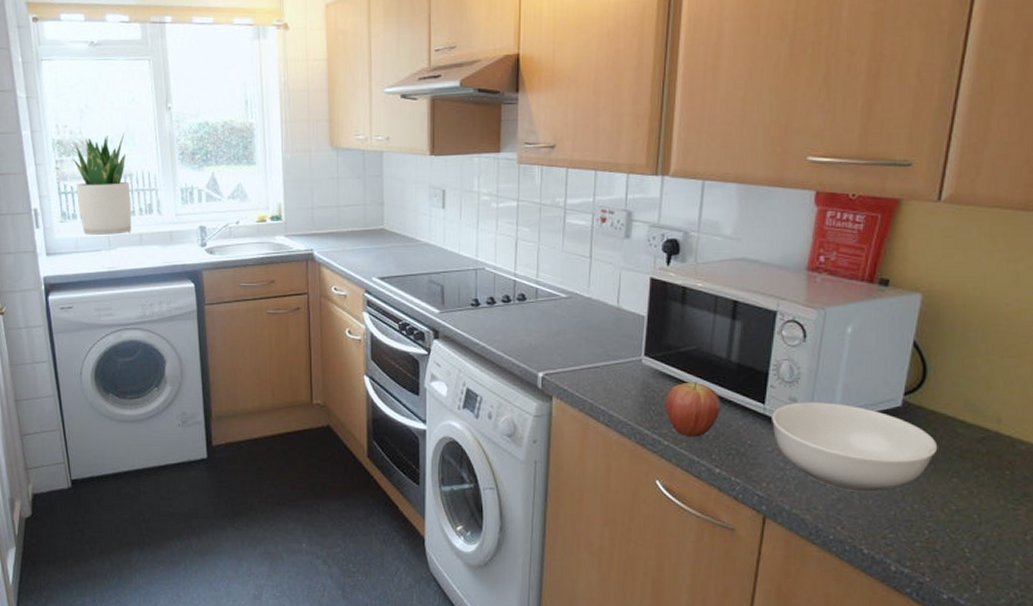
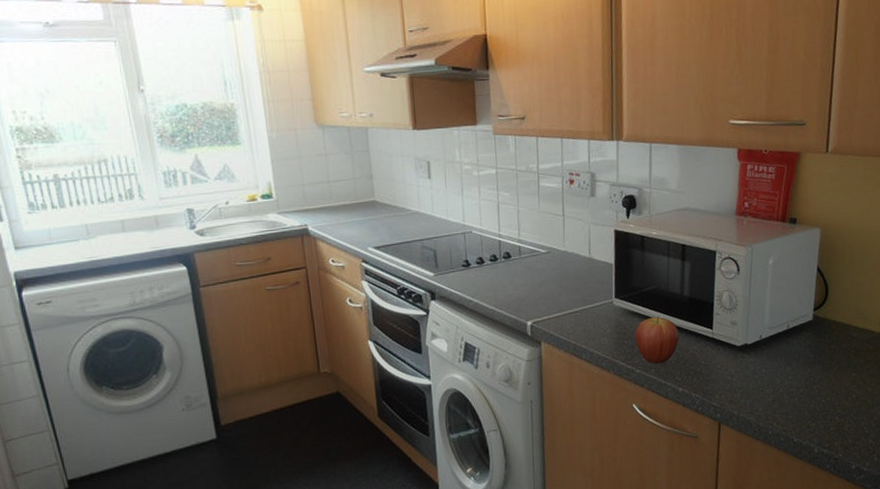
planter: present [72,132,132,235] -> none [35,117,112,225]
bowl: present [770,402,938,493] -> none [718,322,840,394]

